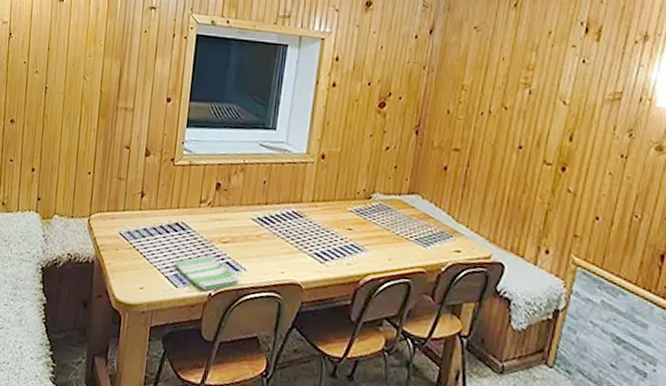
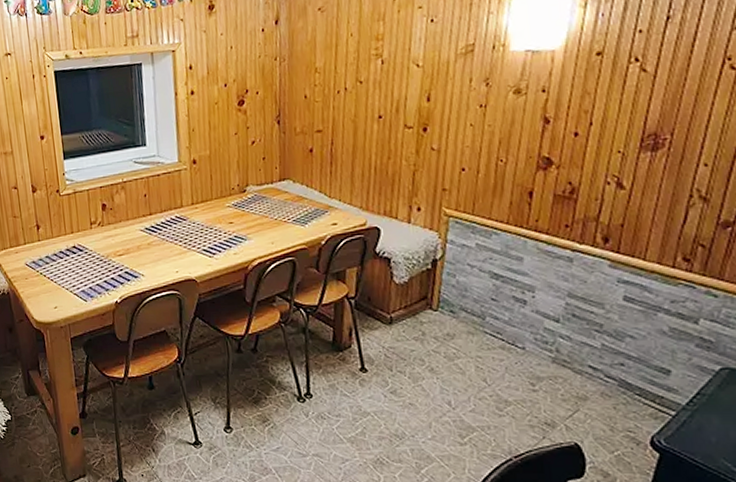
dish towel: present [174,255,239,291] -> none [80,269,140,299]

